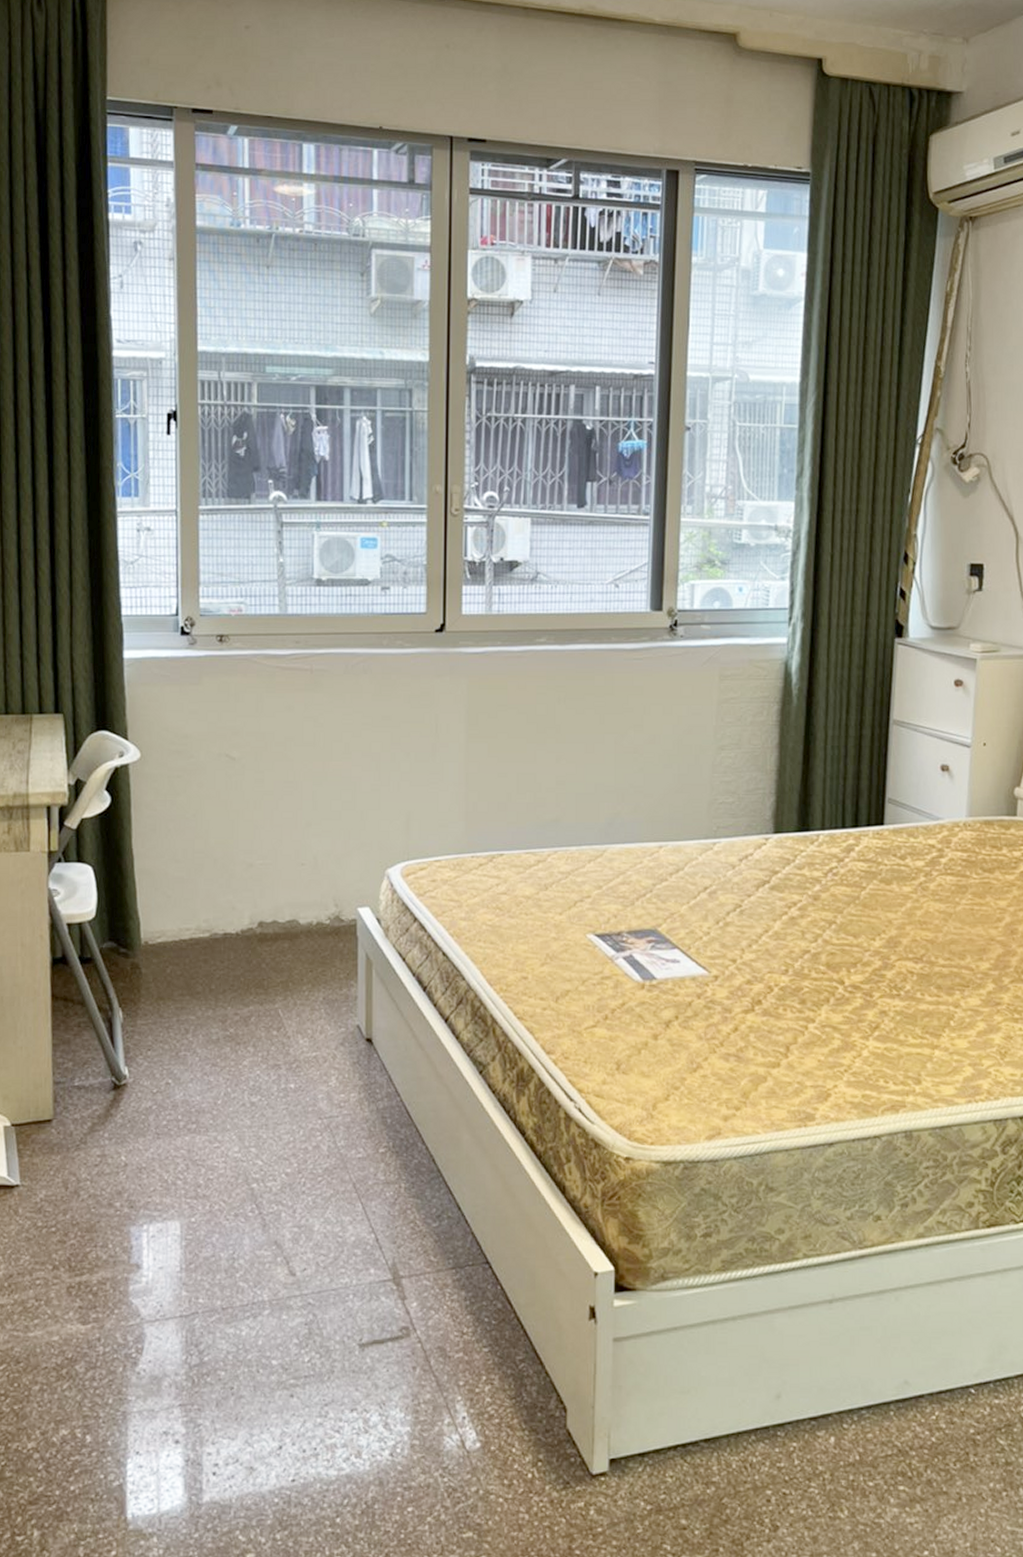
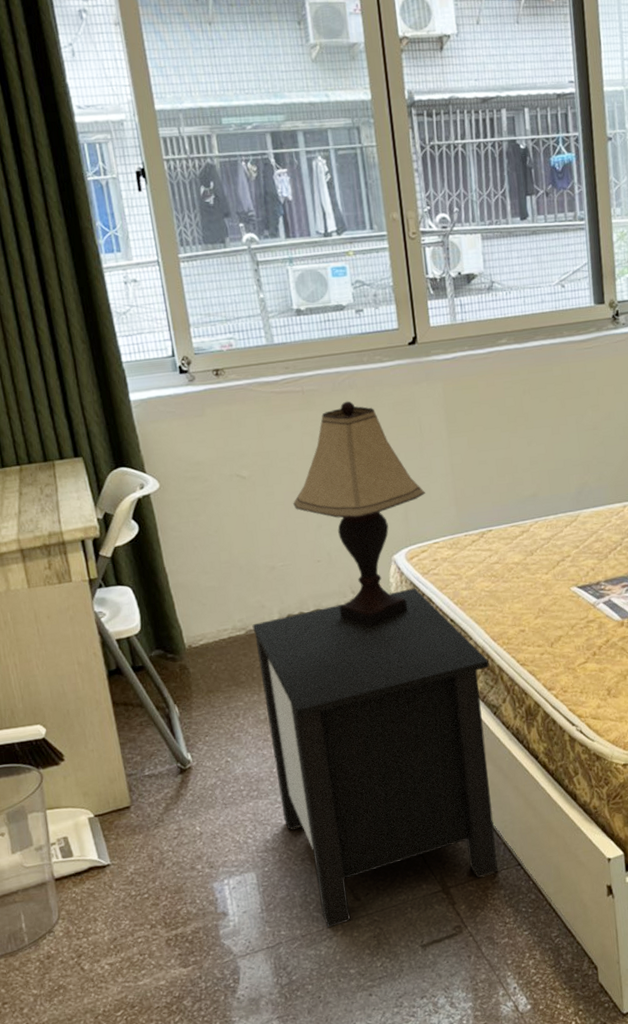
nightstand: none [218,910,481,1304] -> present [252,588,498,928]
lamp: none [283,686,433,949] -> present [293,401,425,627]

